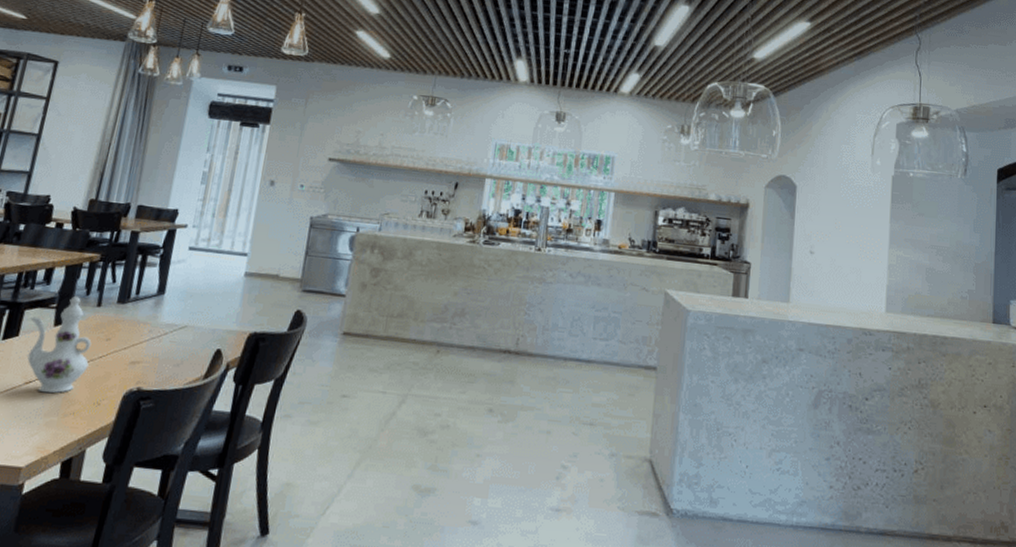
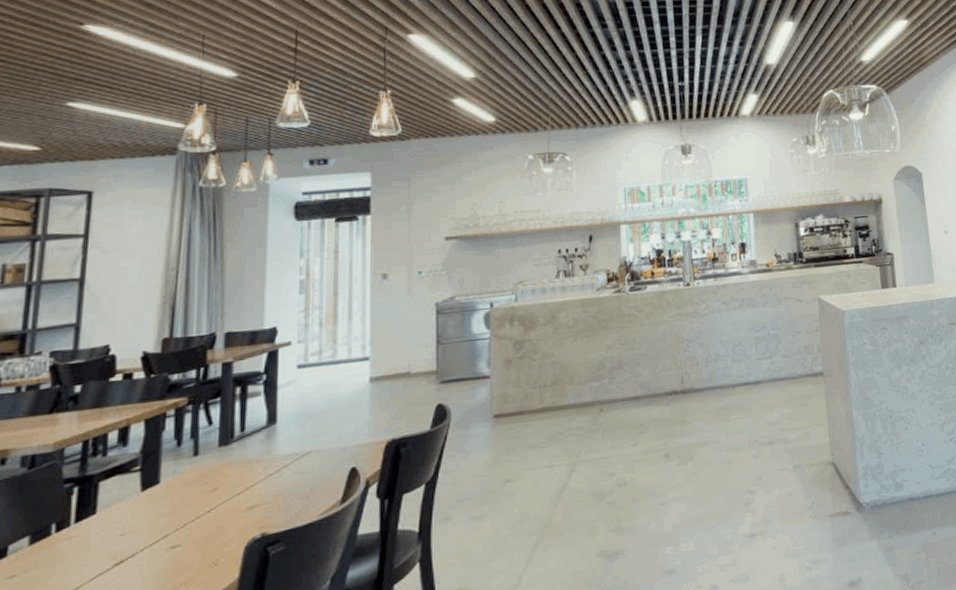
ewer: present [27,295,92,394] -> none [106,450,195,570]

